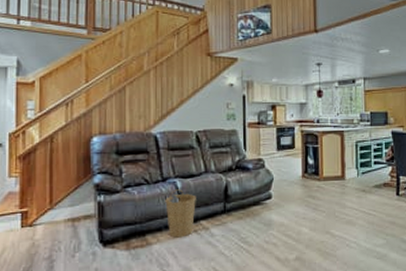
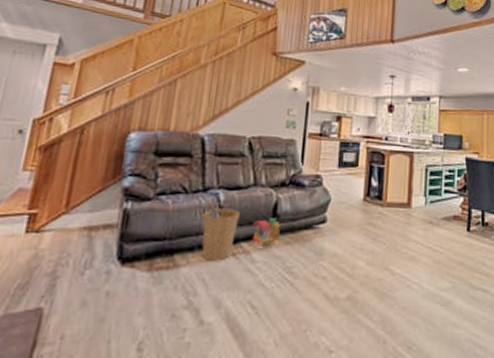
toy train: none [208,198,232,223] -> present [252,218,280,247]

